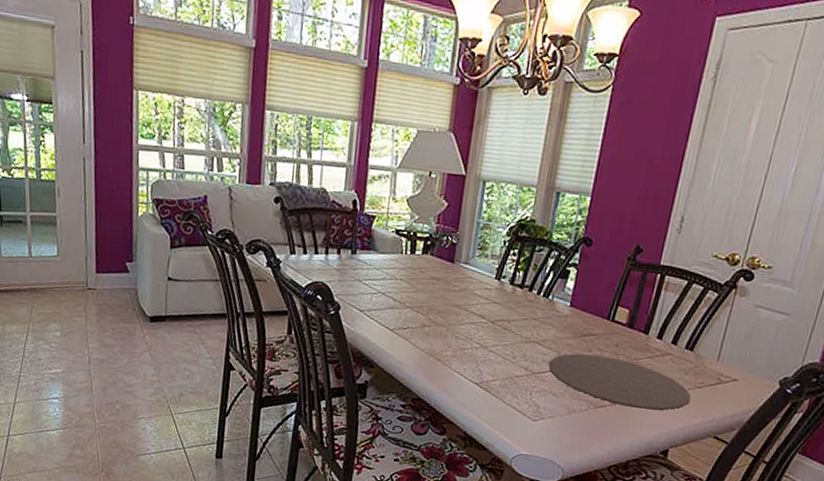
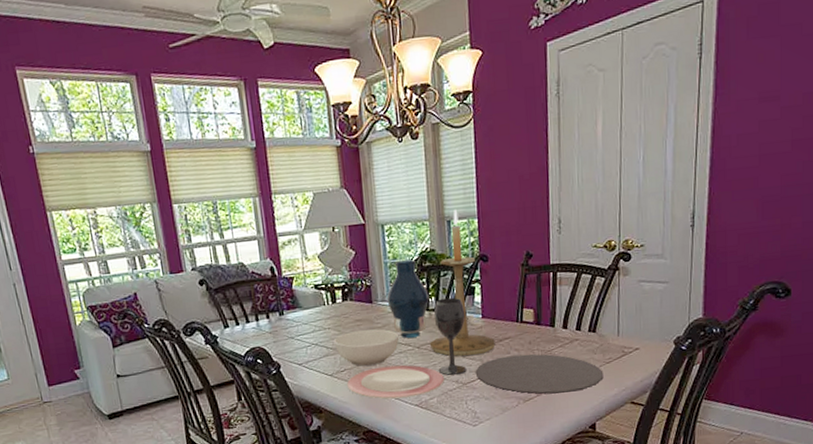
bowl: none [402,288,475,331] -> present [333,329,399,366]
plate: none [406,332,514,375] -> present [347,364,445,400]
vase: none [470,224,518,311] -> present [386,259,429,339]
candlestick: none [505,182,579,345] -> present [429,210,496,357]
wine glass: none [508,275,554,362] -> present [433,297,467,375]

